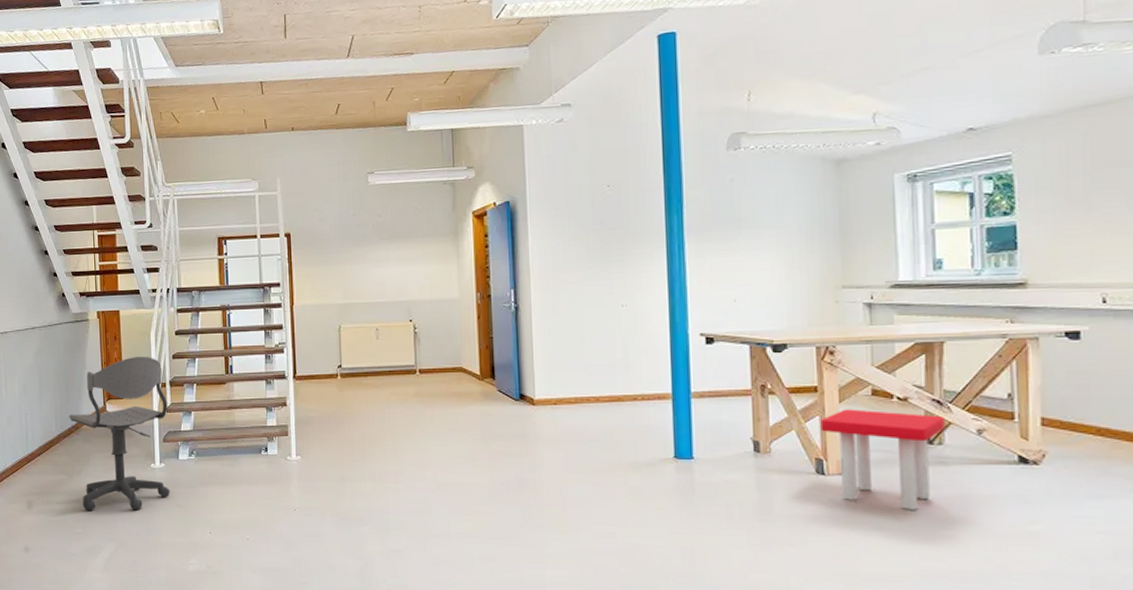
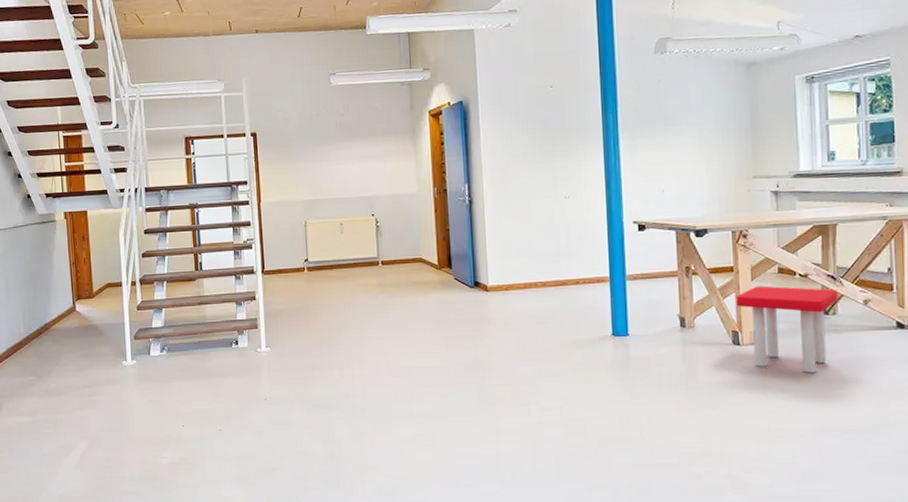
office chair: present [69,356,170,512] -> none [37,255,143,411]

